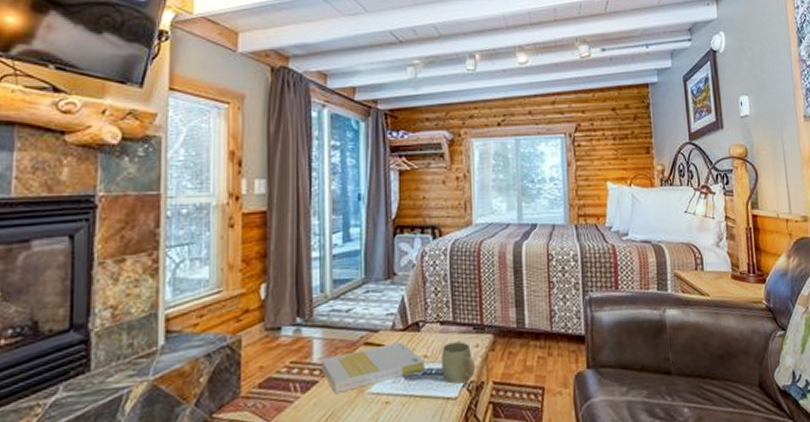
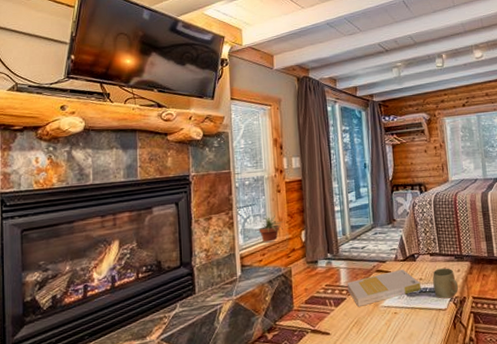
potted plant: none [191,260,236,298] -> present [255,215,284,242]

